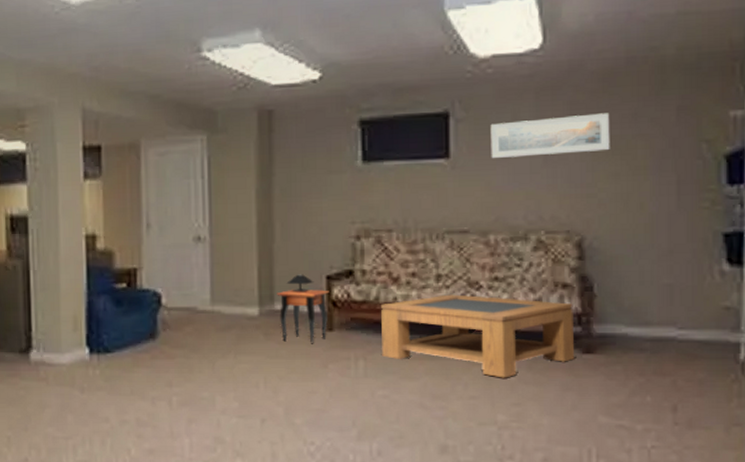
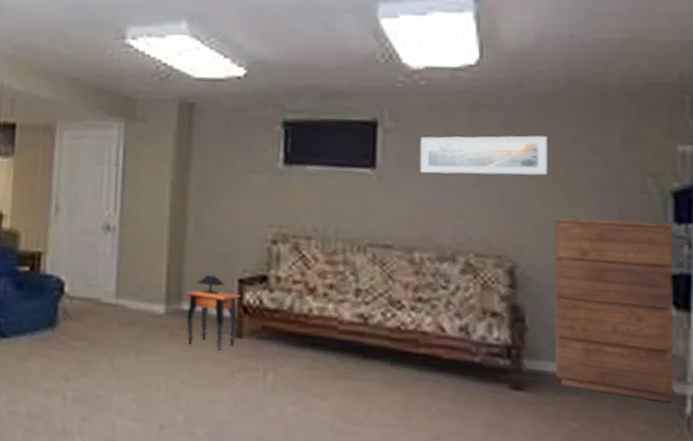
coffee table: present [381,294,574,378] -> none [293,311,503,408]
dresser: none [618,184,729,351] -> present [553,216,675,403]

